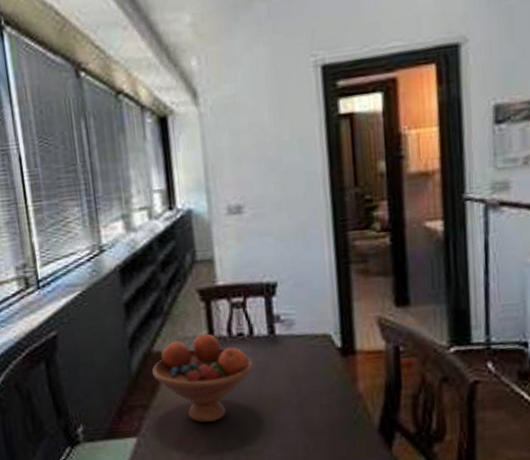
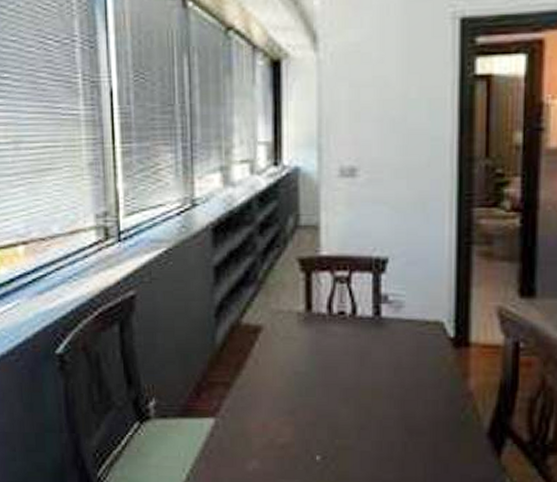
fruit bowl: present [152,333,254,423] -> none [239,308,353,409]

